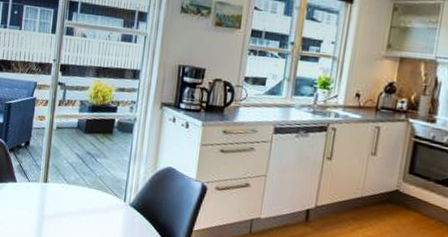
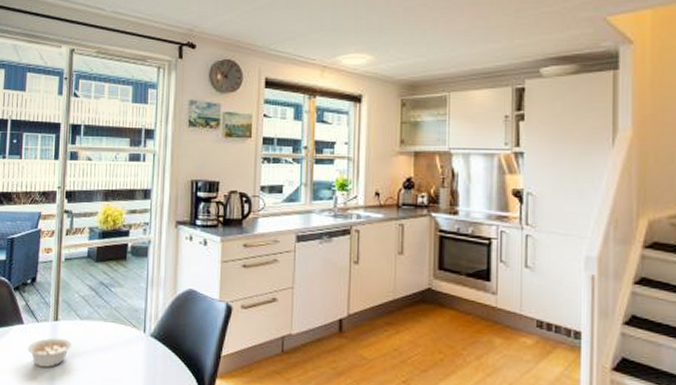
legume: none [19,197,59,223] -> present [28,337,72,367]

